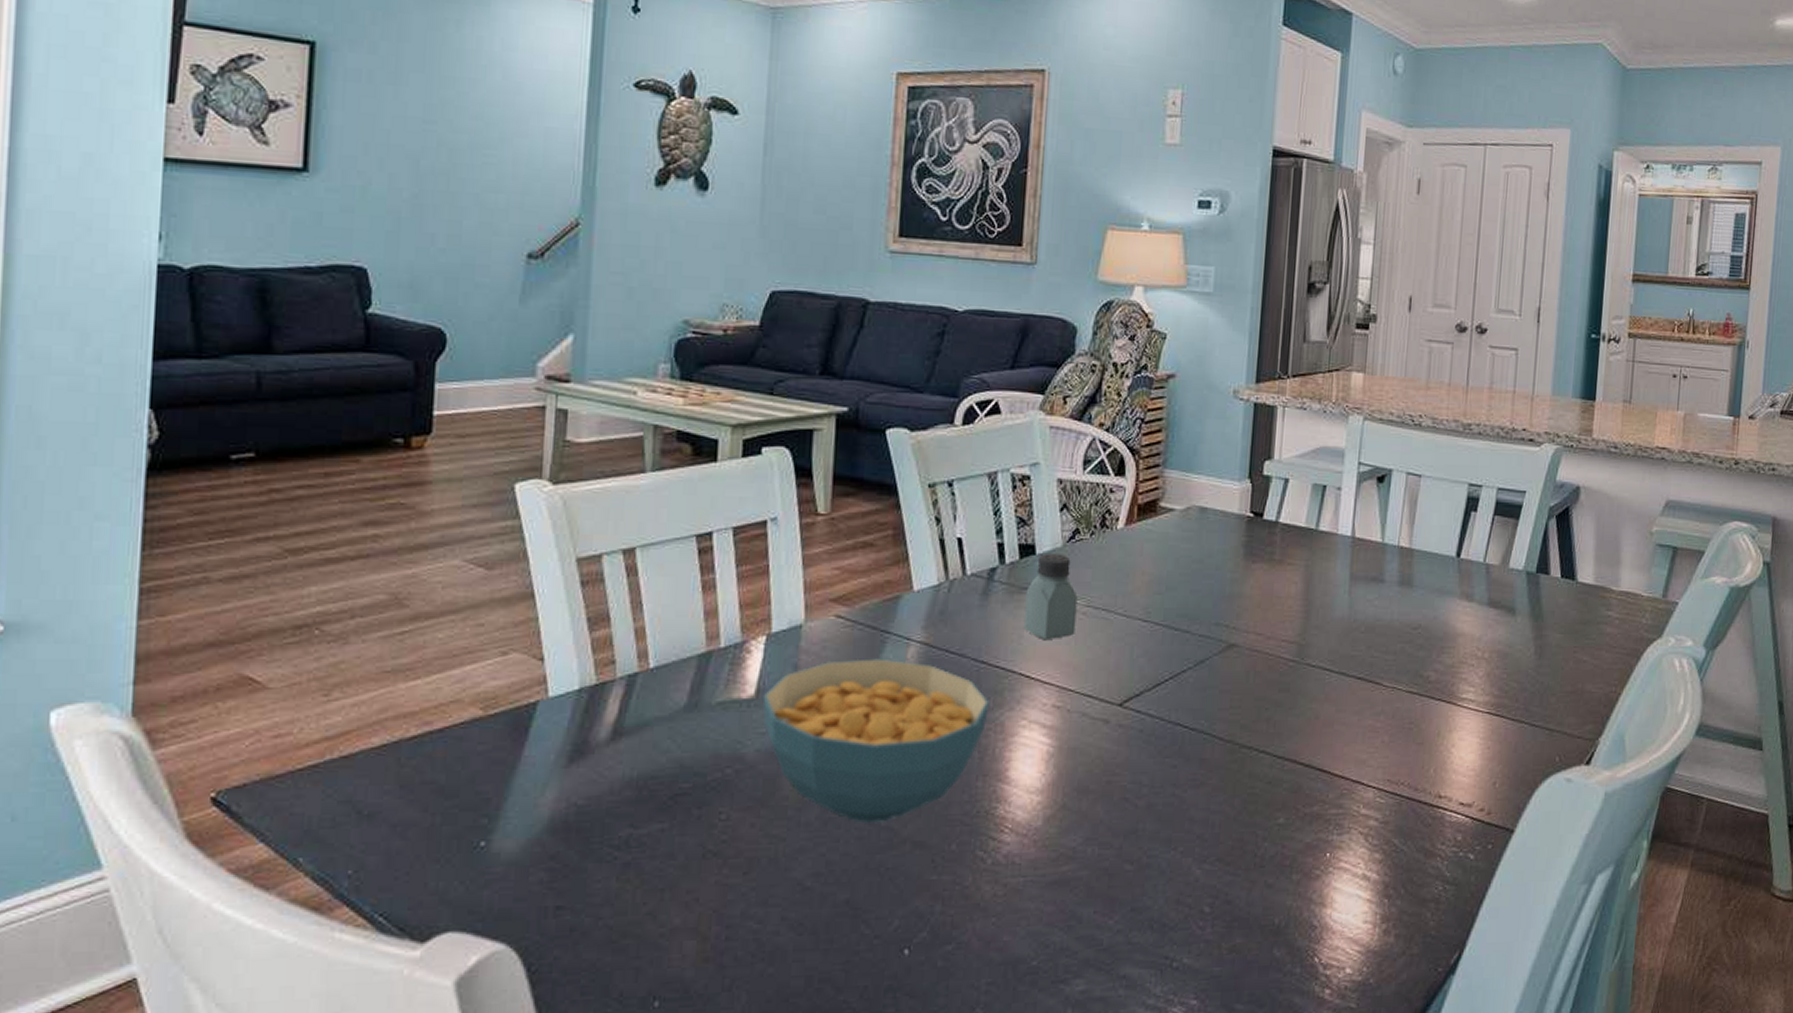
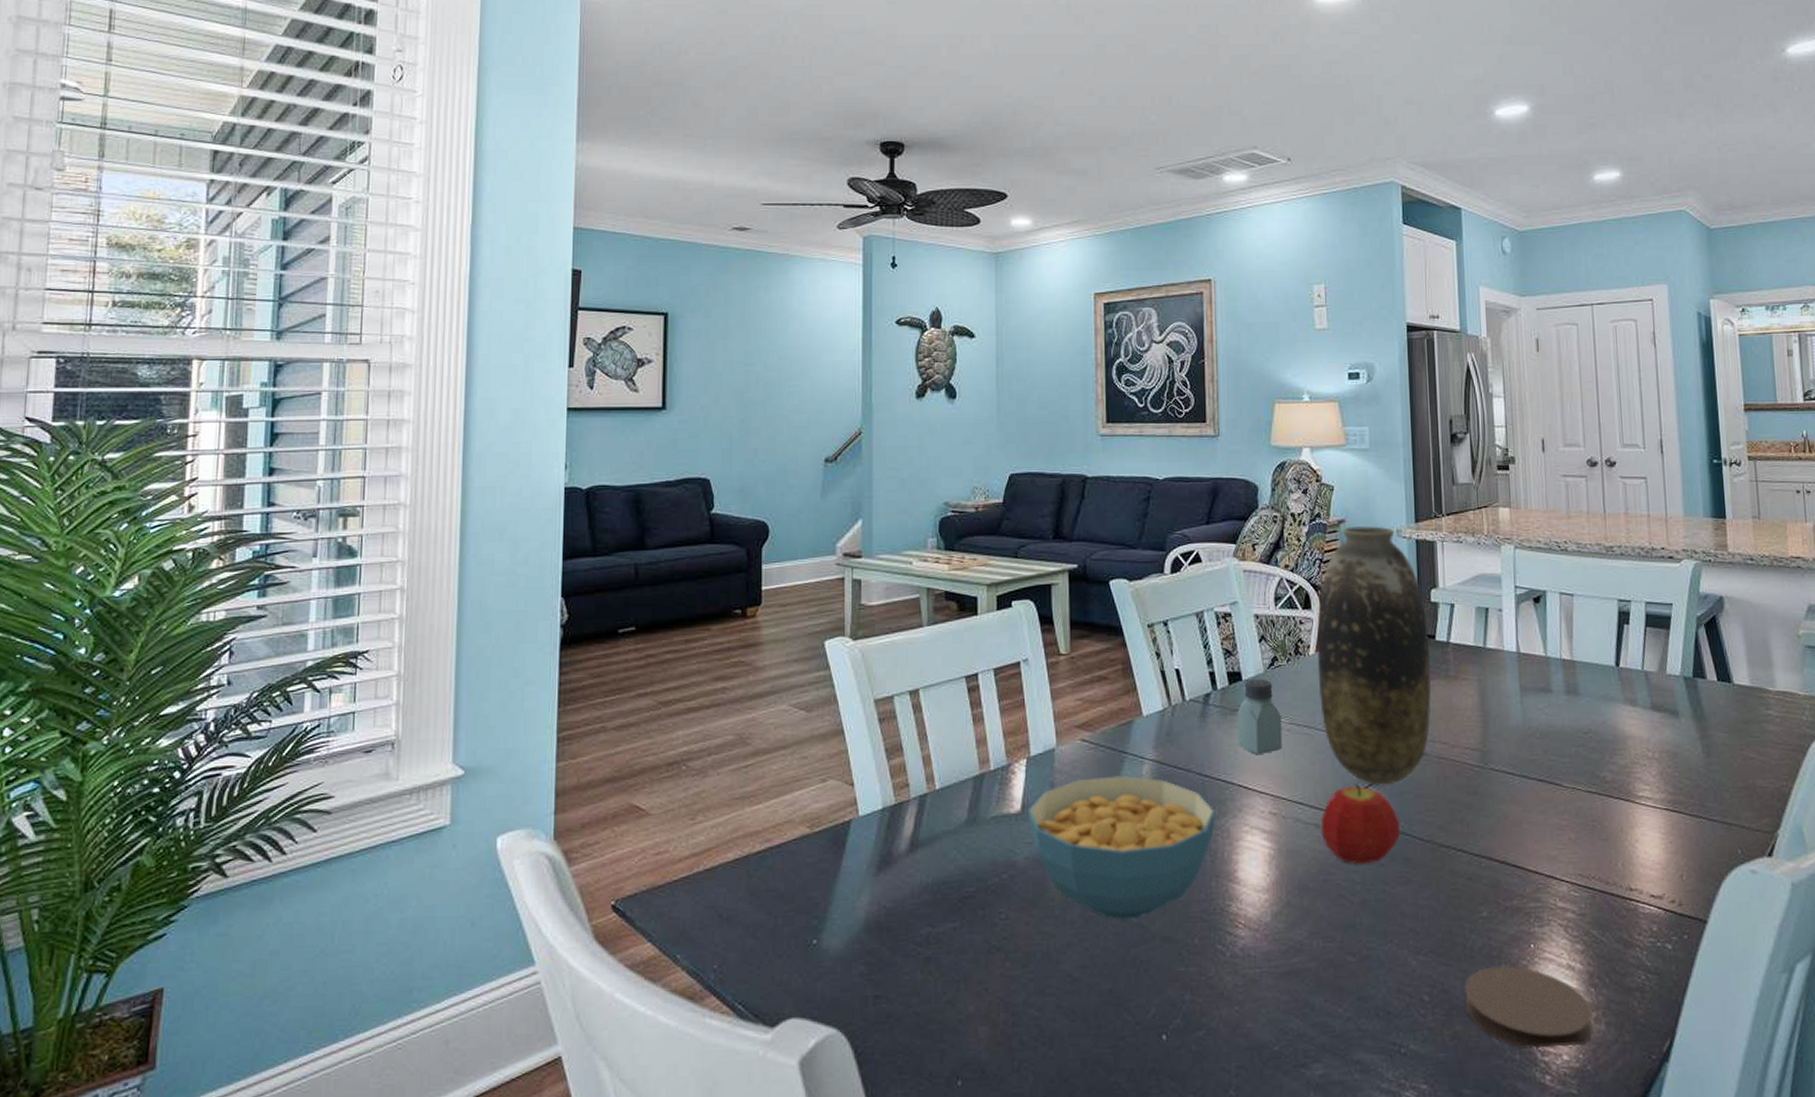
fruit: none [1109,676,1199,765] -> present [1321,783,1399,865]
vase: none [1123,383,1256,679] -> present [1317,526,1431,785]
coaster: none [1248,876,1383,962] -> present [1464,966,1593,1049]

